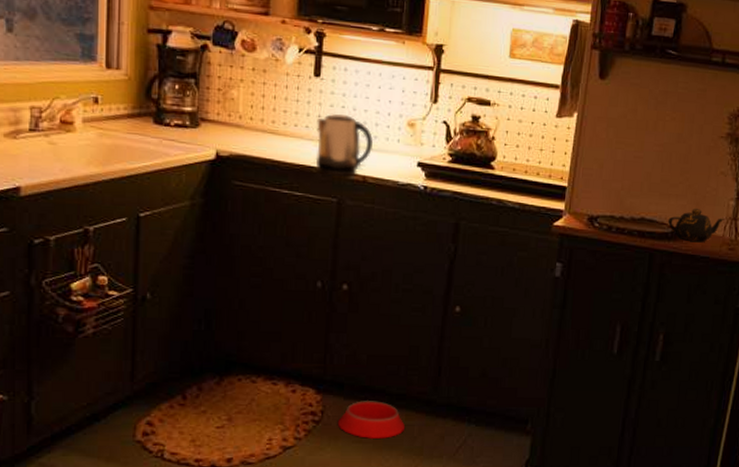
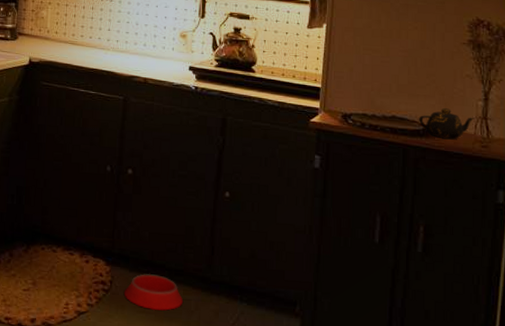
kettle: present [315,113,374,178] -> none [105,27,153,80]

